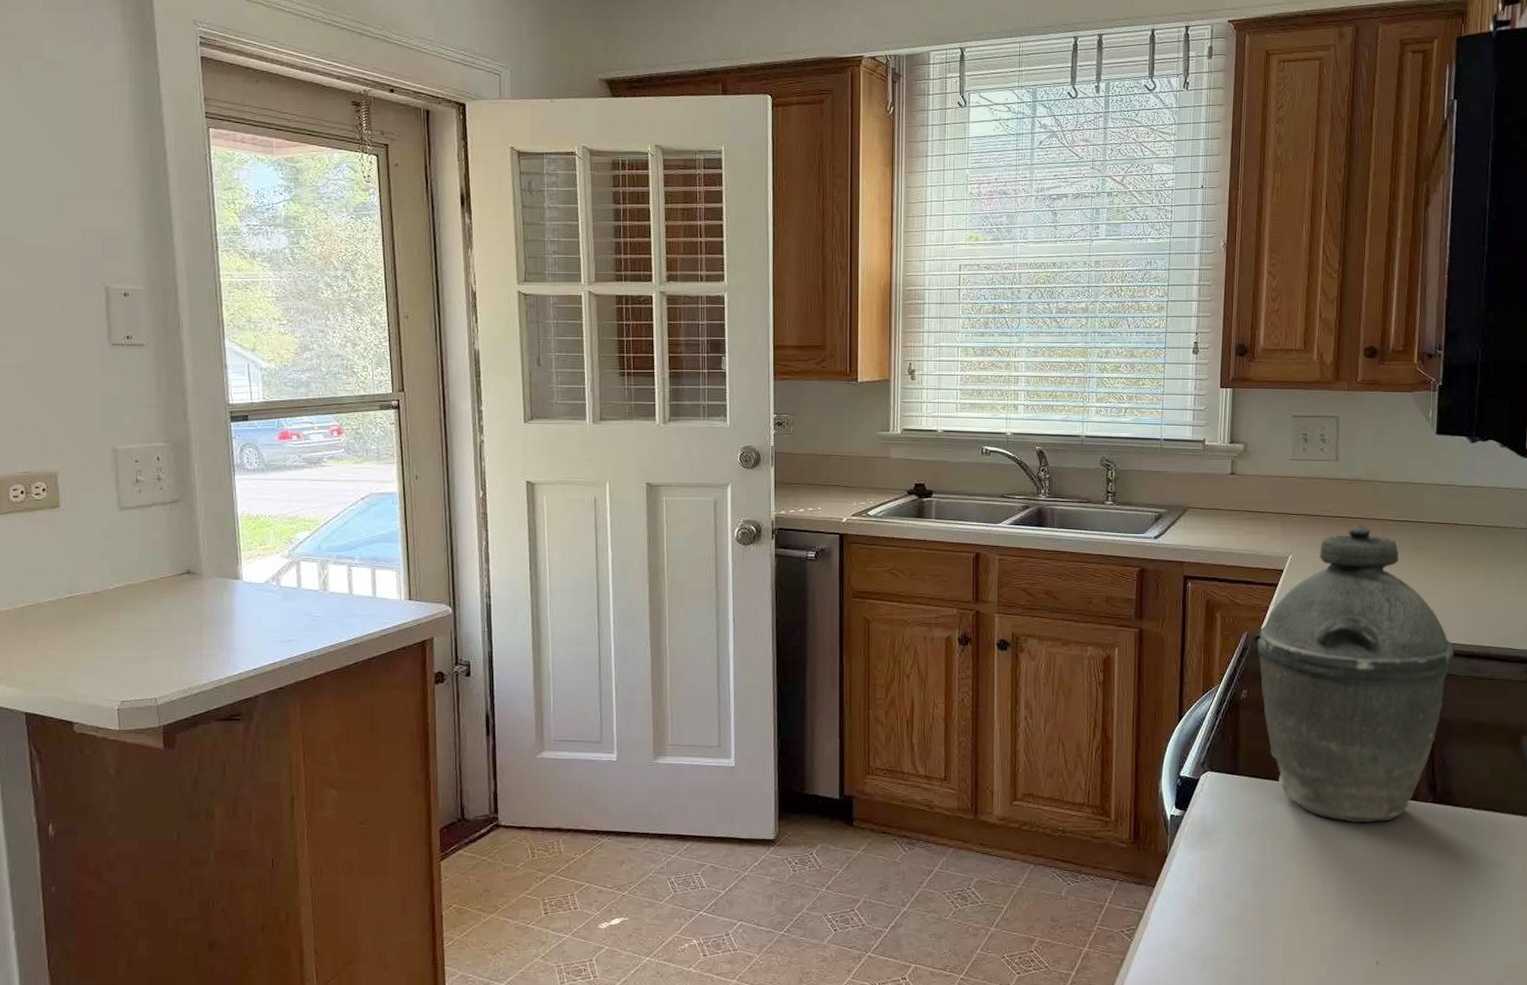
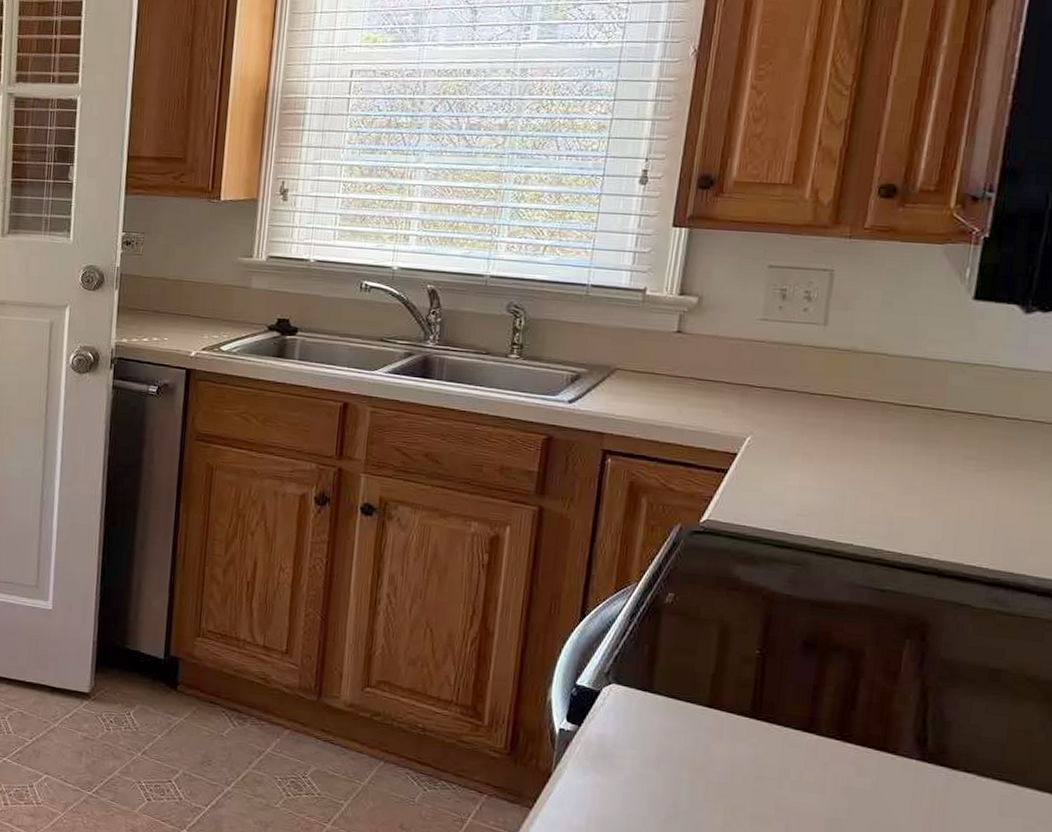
kettle: present [1257,524,1455,823] -> none [692,406,972,774]

